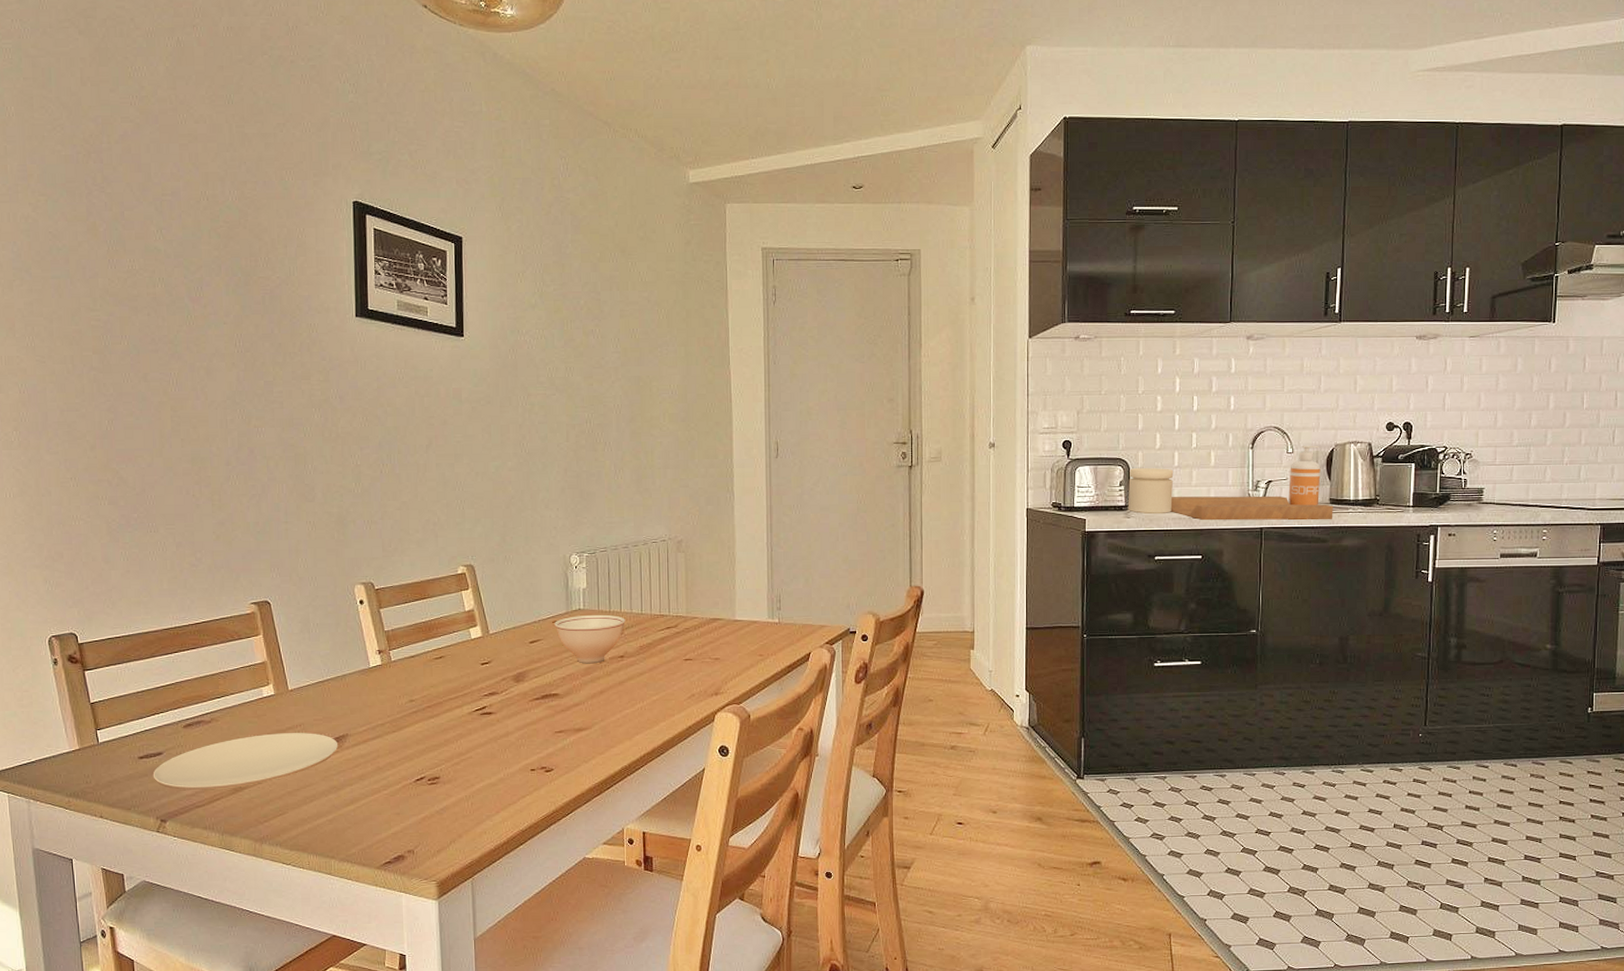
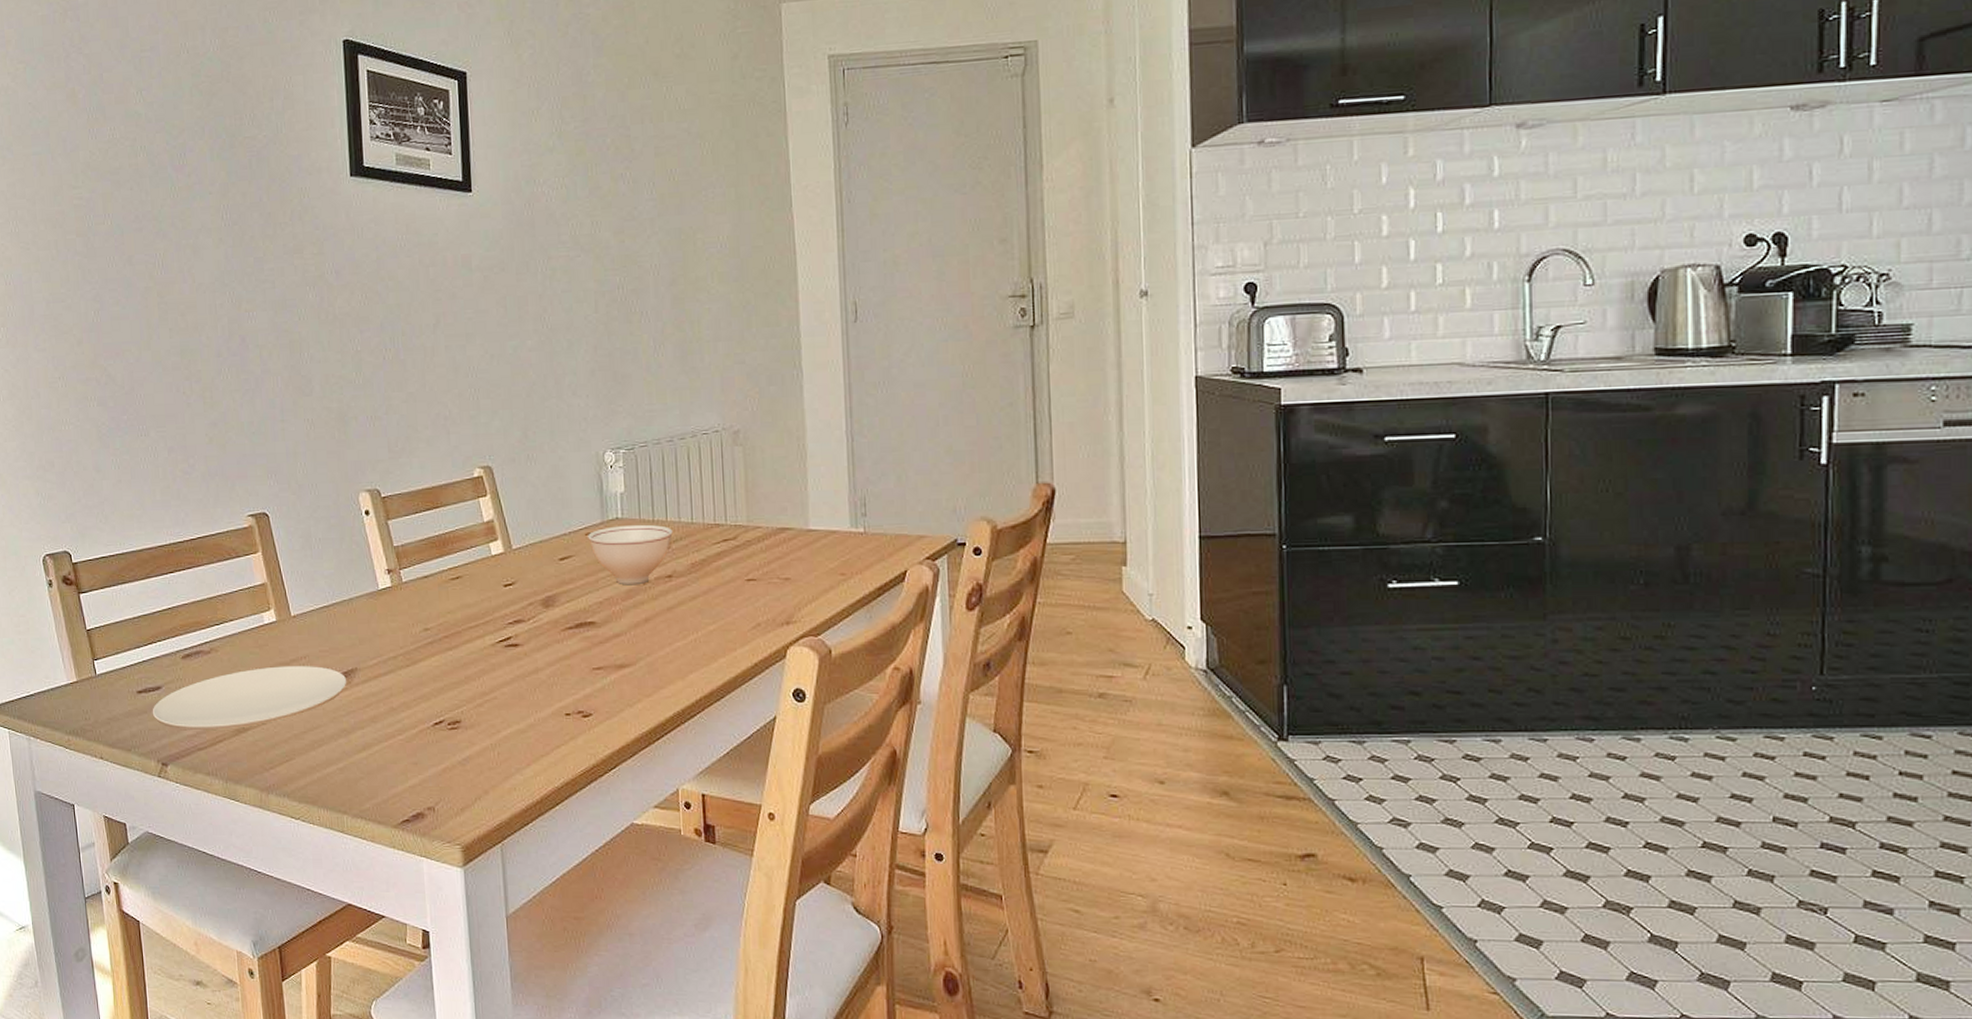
jar: present [1127,468,1174,515] -> none [1342,314,1410,379]
cutting board: present [1170,495,1333,521] -> none [1406,346,1661,386]
soap dispenser: present [1288,445,1321,506] -> none [1588,272,1639,360]

